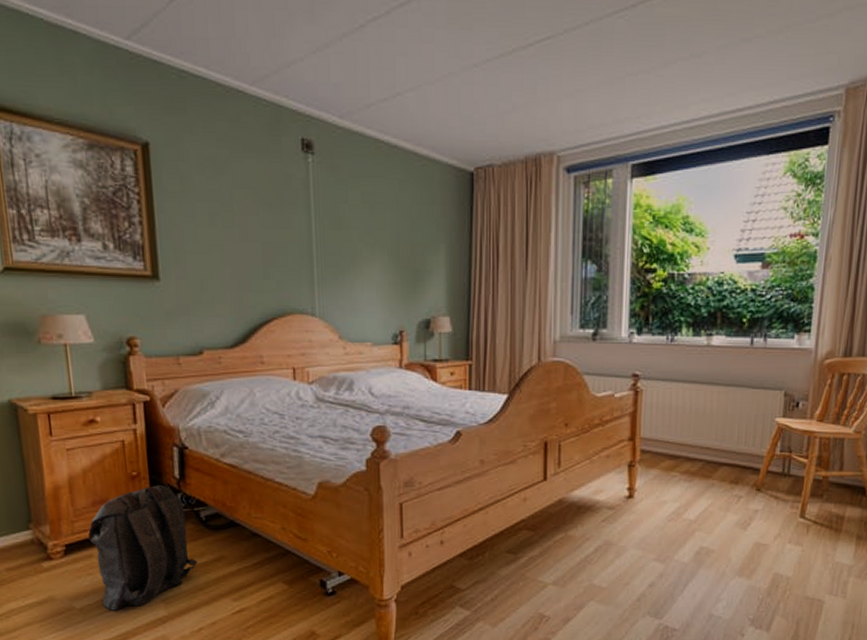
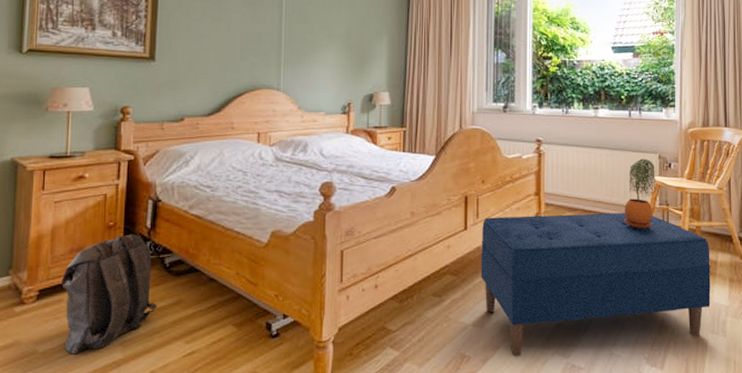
bench: none [562,461,838,617] -> present [480,213,711,357]
potted plant: none [735,396,779,480] -> present [624,158,656,229]

